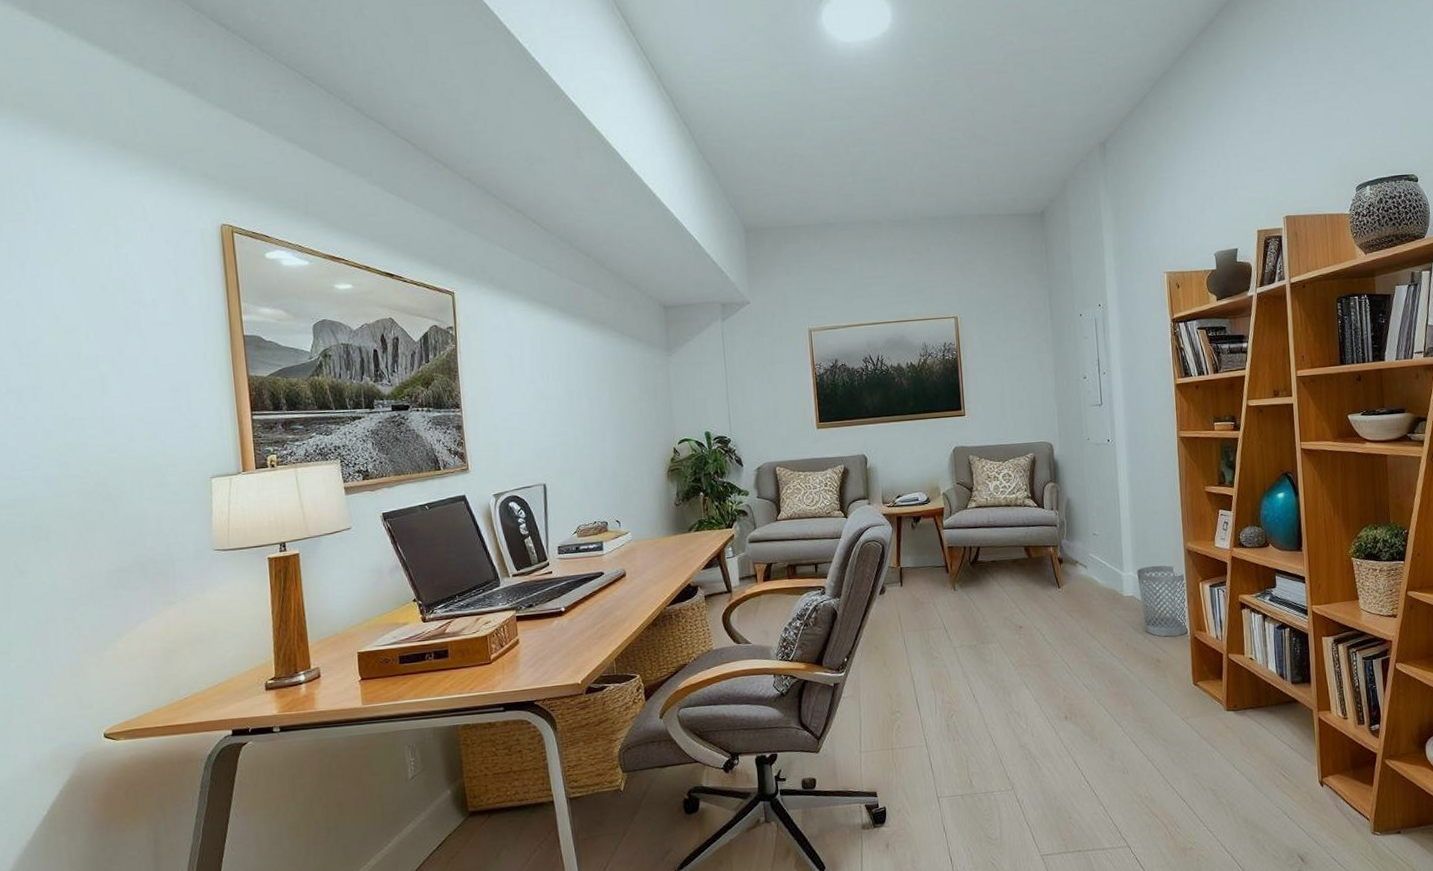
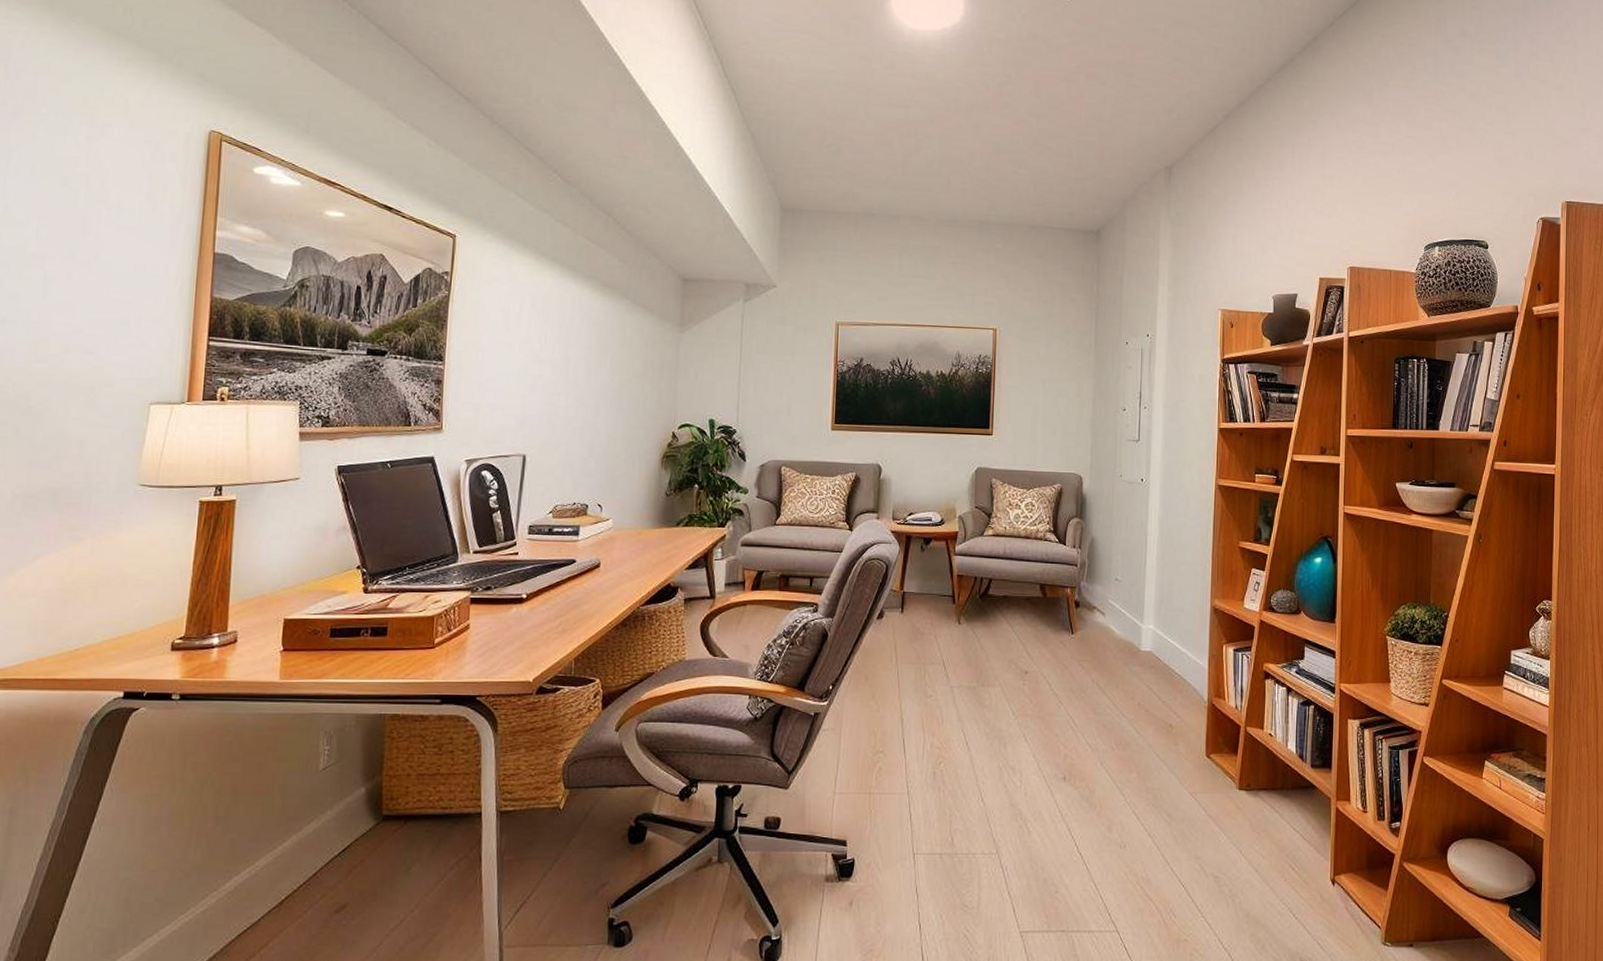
wastebasket: present [1137,565,1188,637] -> none [1157,621,1209,701]

